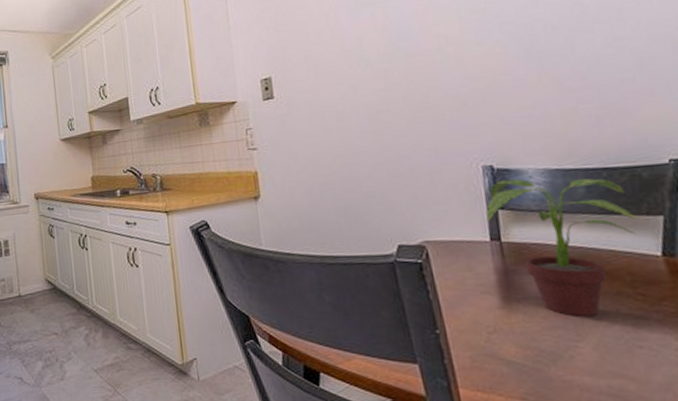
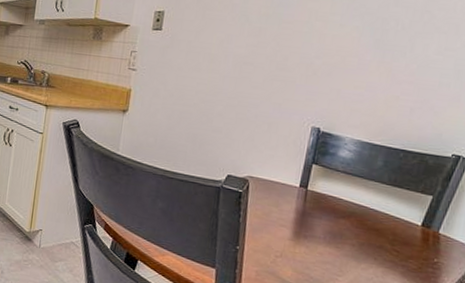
potted plant: present [485,178,639,317] -> none [302,141,415,260]

